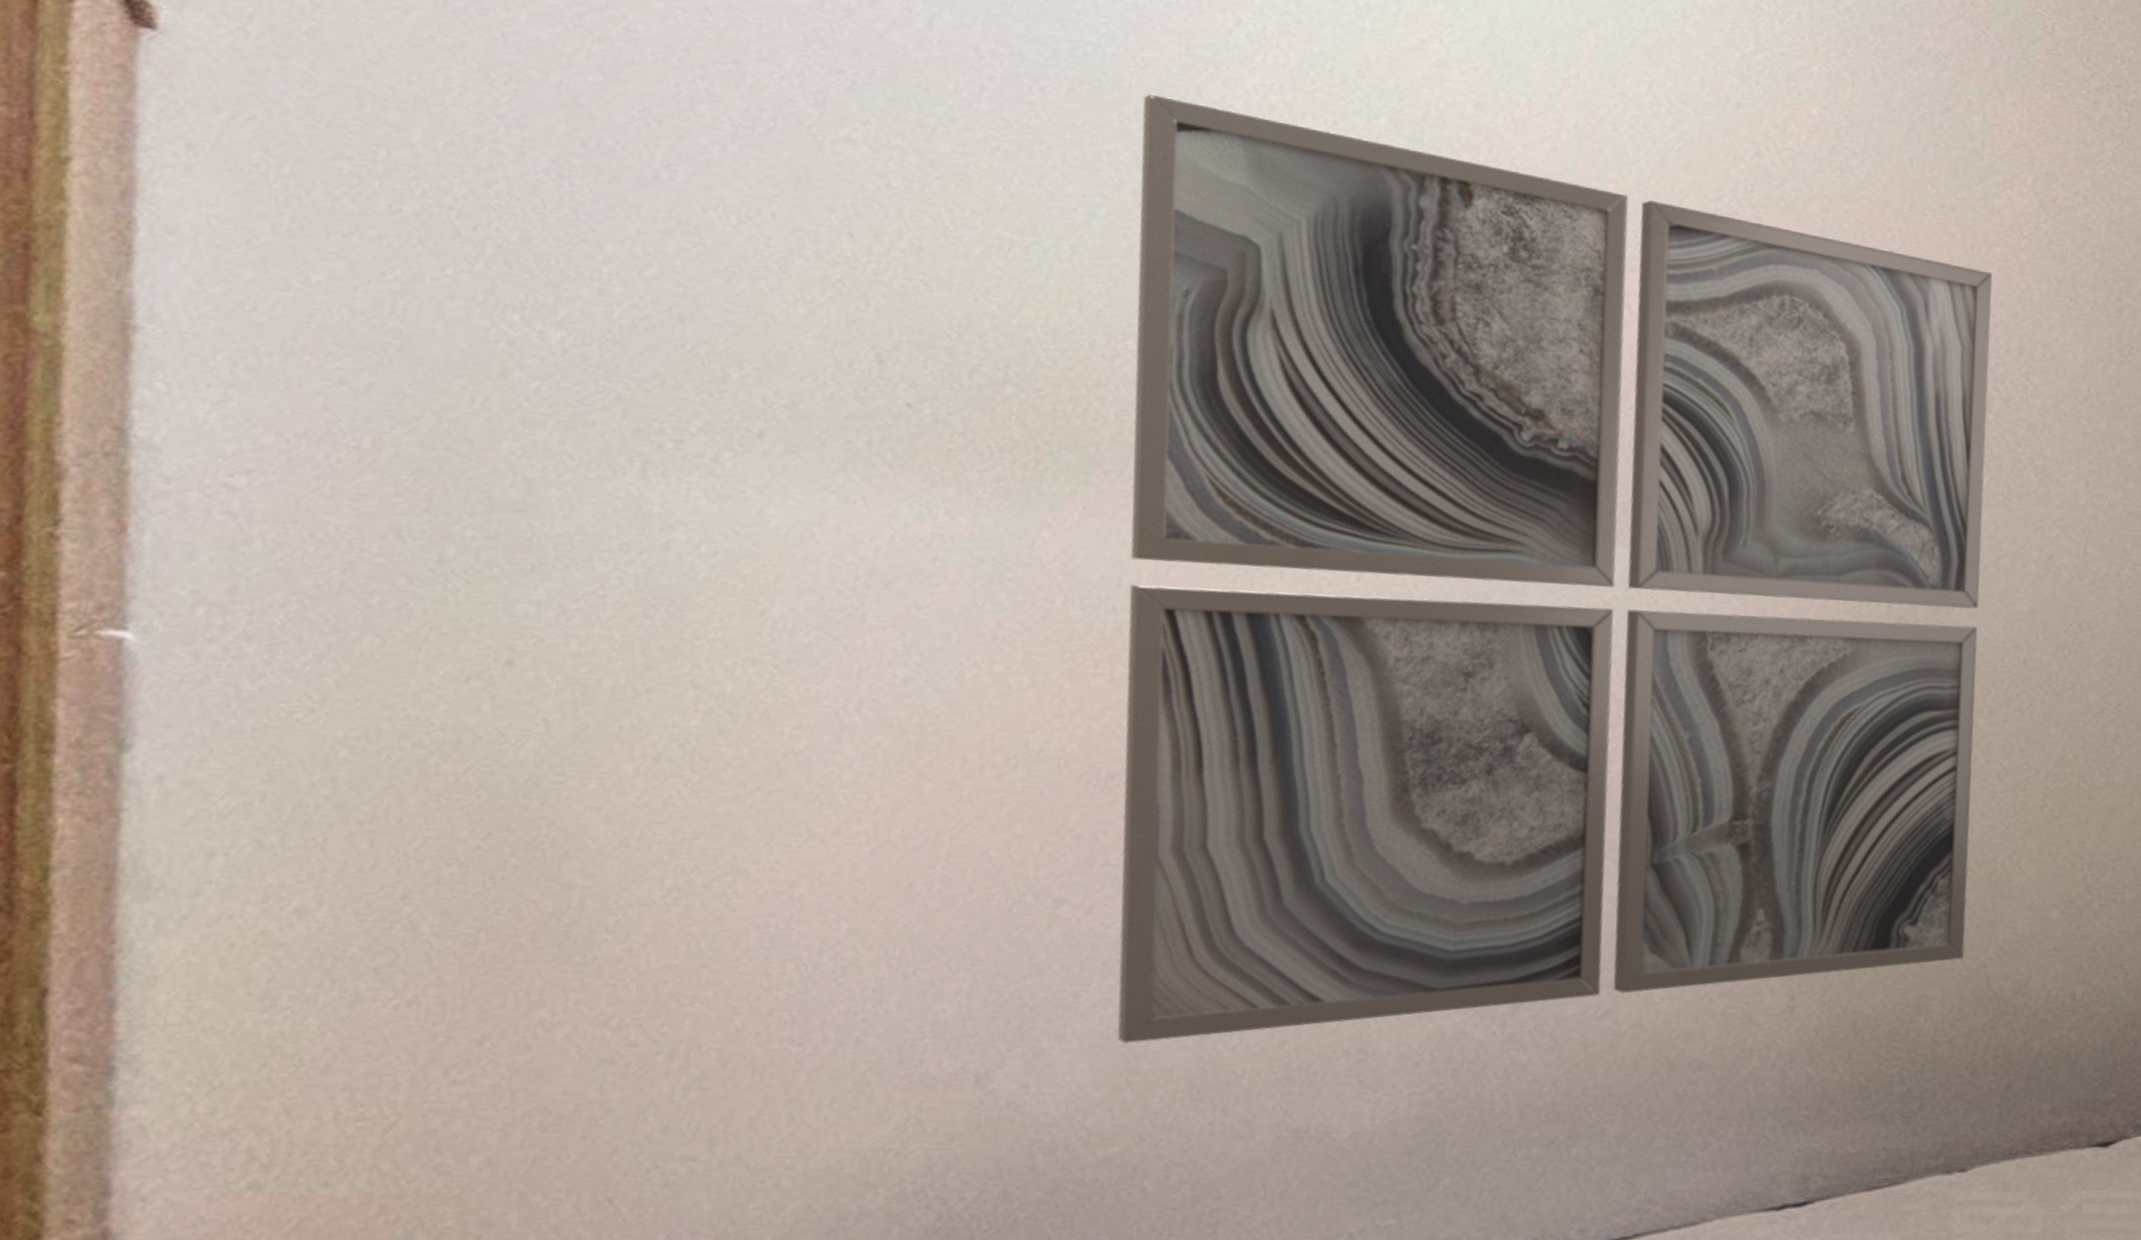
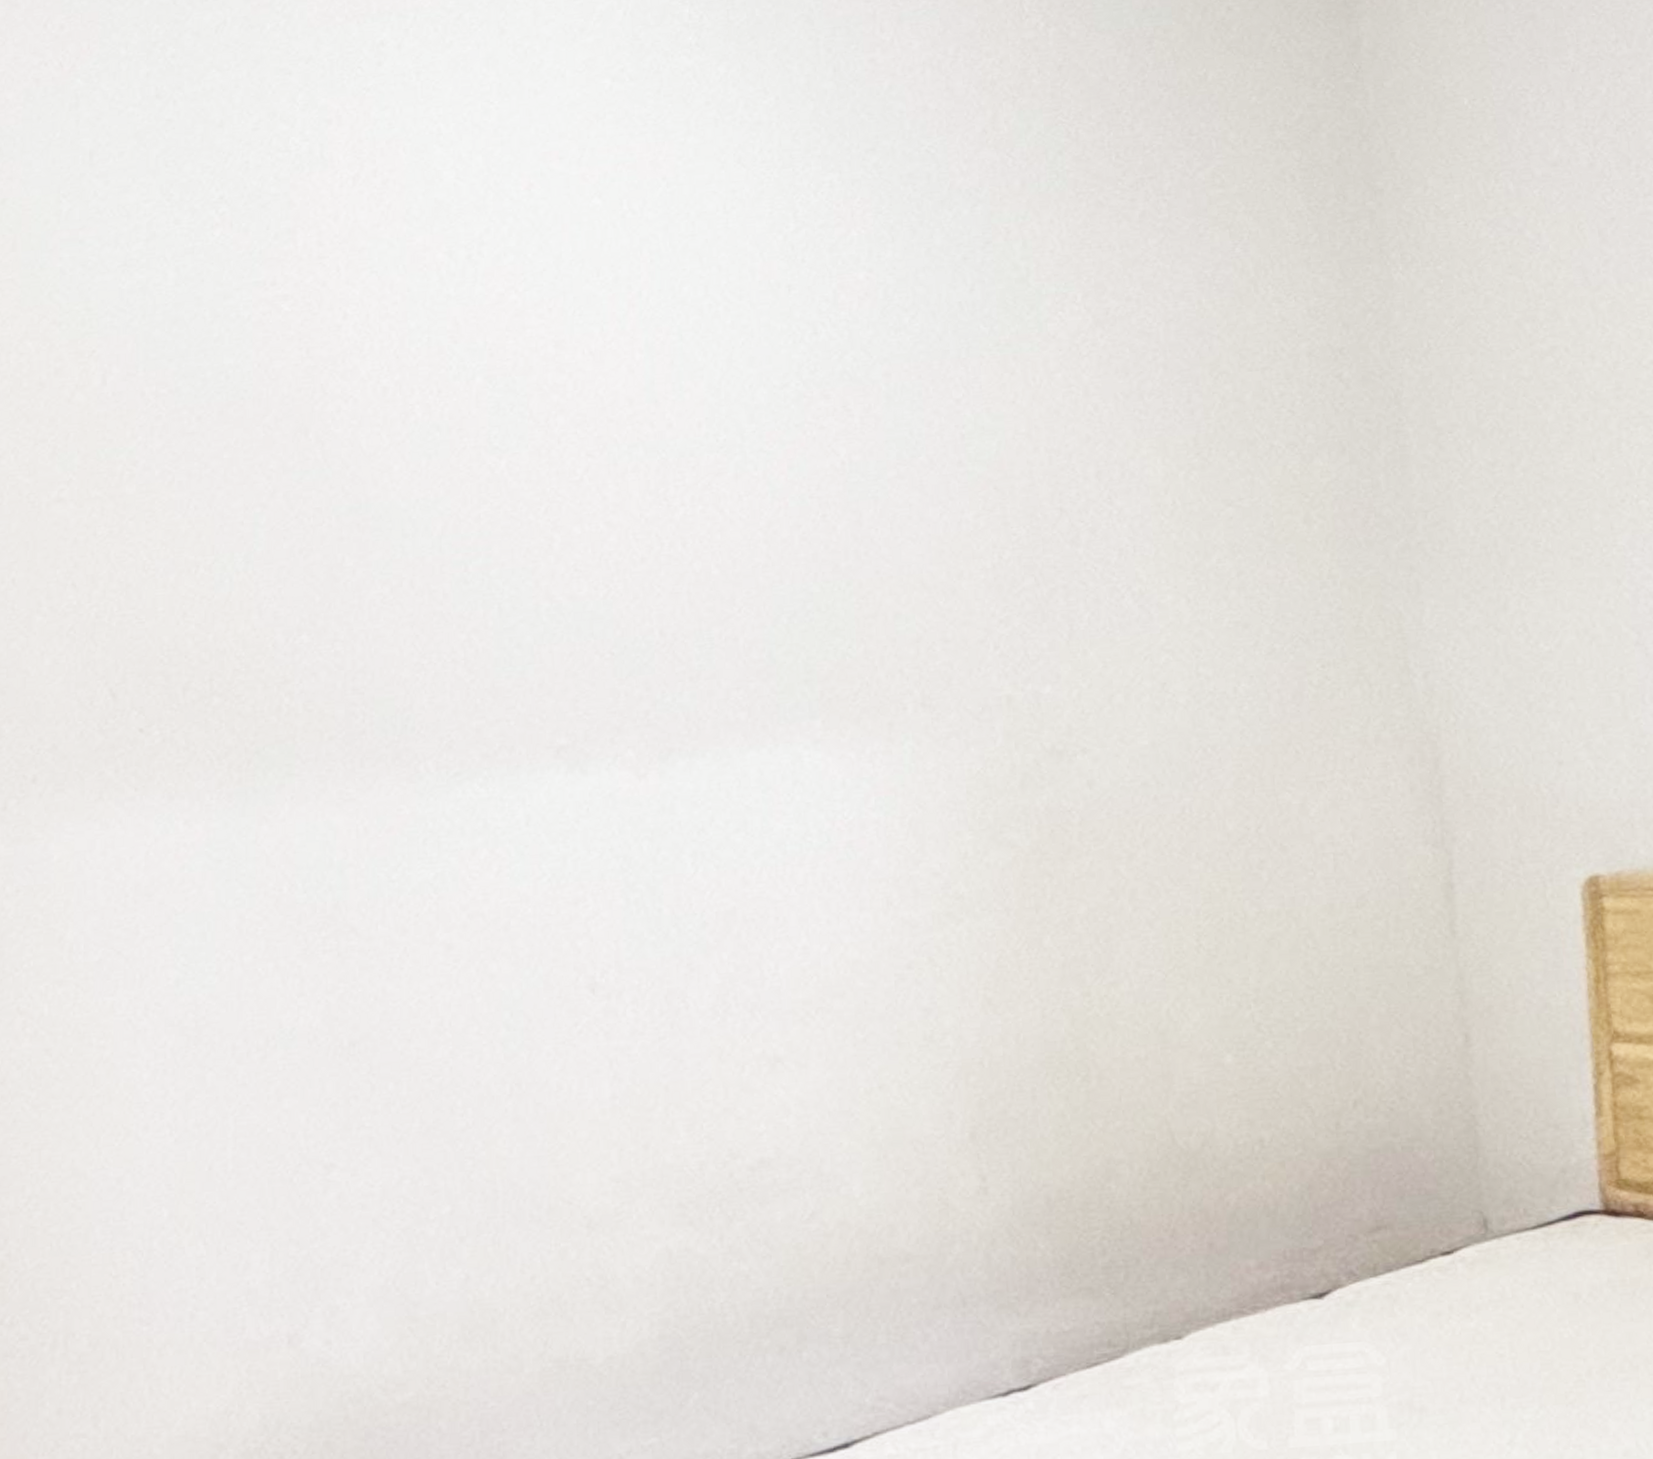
wall art: present [1117,93,1993,1044] -> none [280,400,1144,1293]

